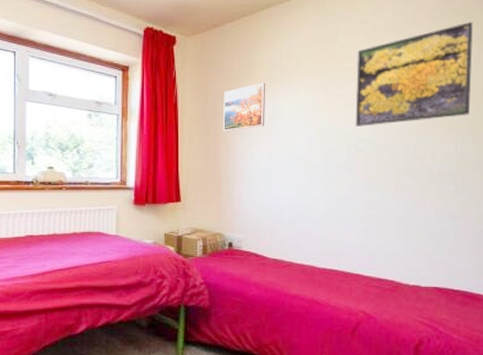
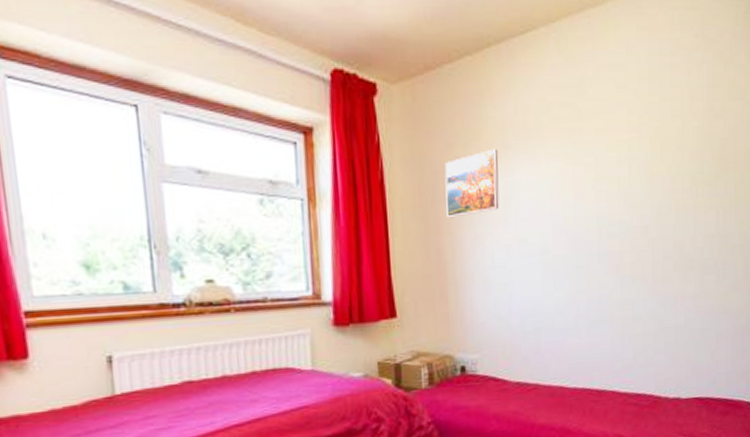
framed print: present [355,21,473,126] -> none [606,67,736,205]

